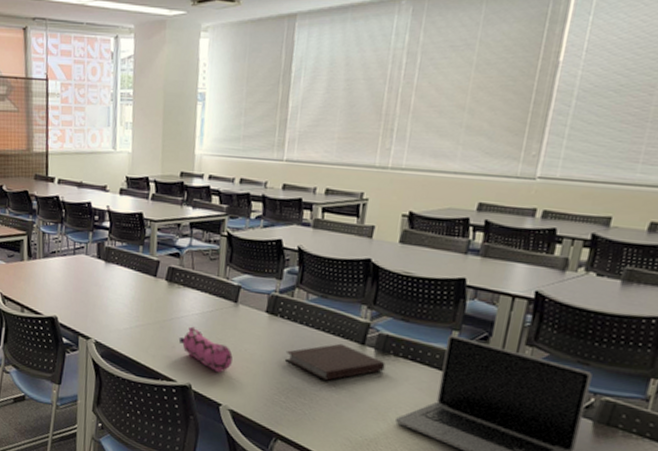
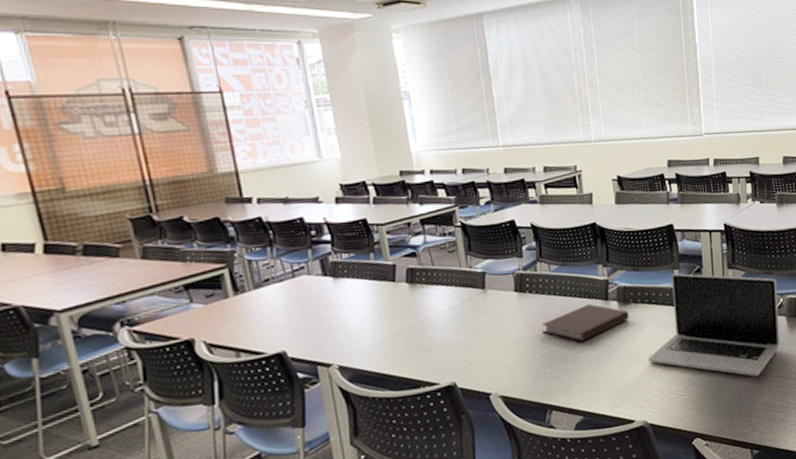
pencil case: present [178,326,233,372] -> none [432,323,493,362]

